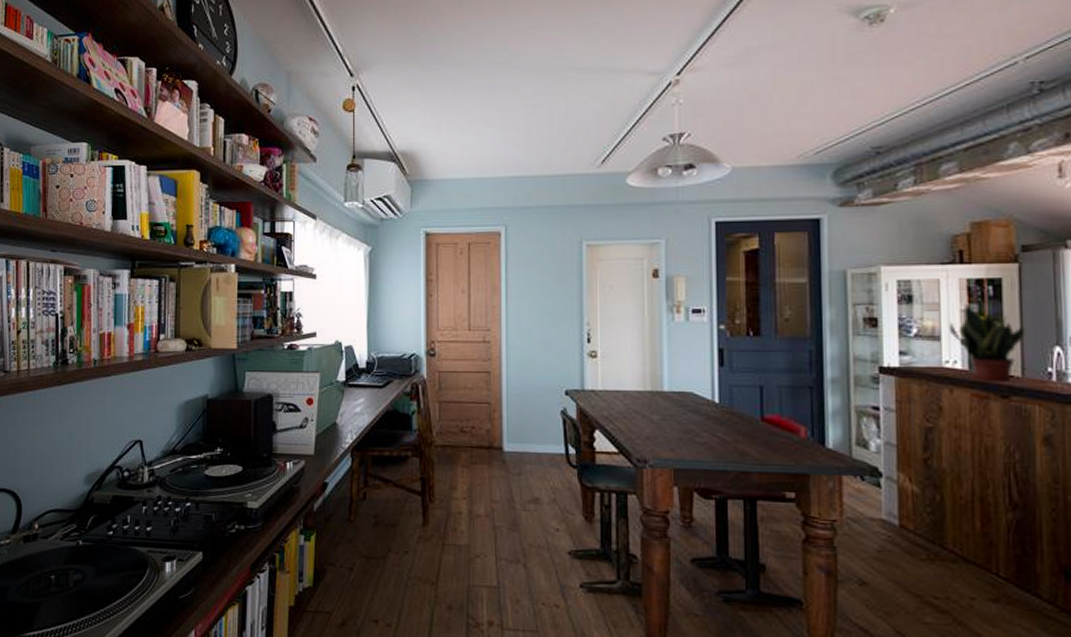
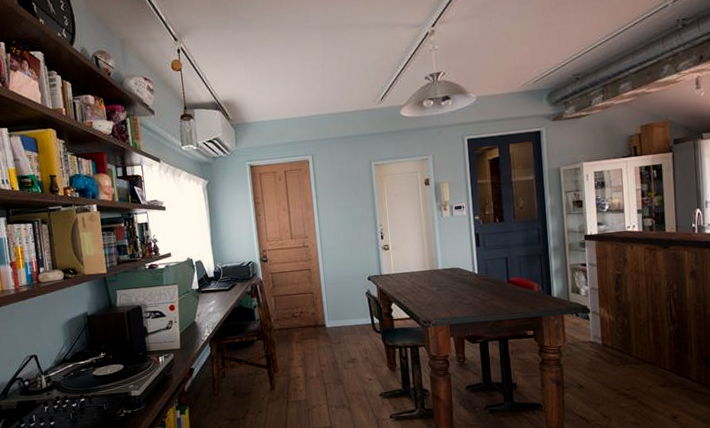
potted plant: present [948,303,1025,382] -> none [629,184,678,239]

